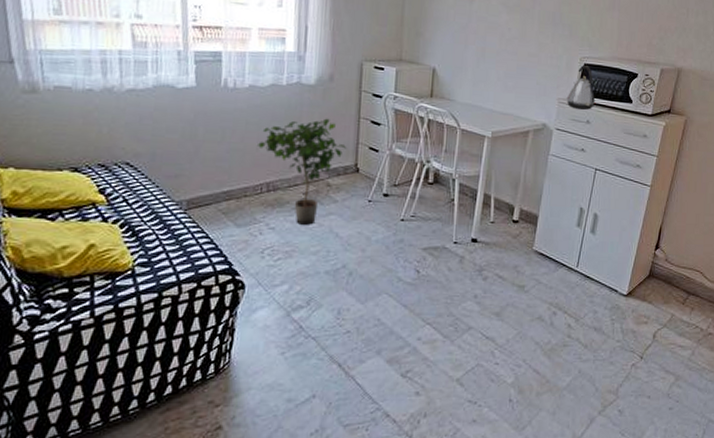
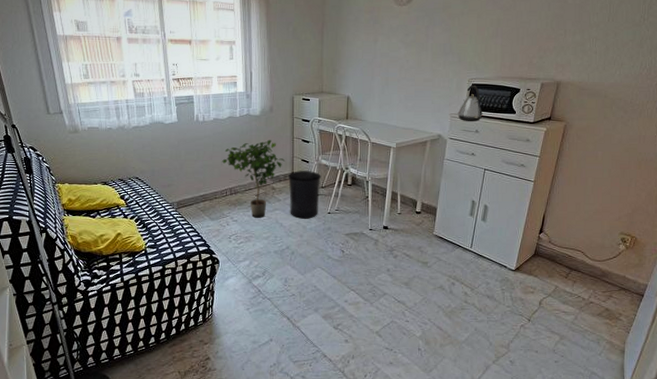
waste bin: none [349,162,394,227] -> present [288,171,321,219]

